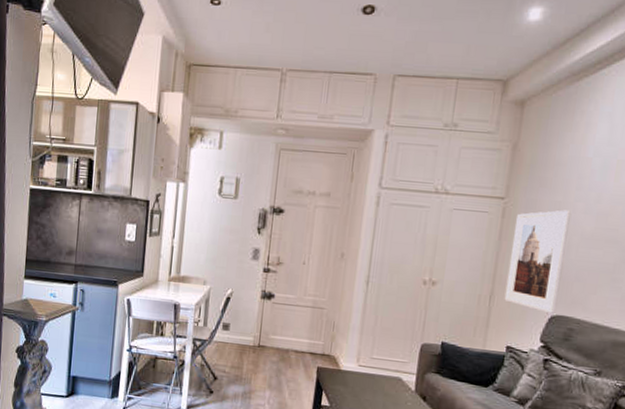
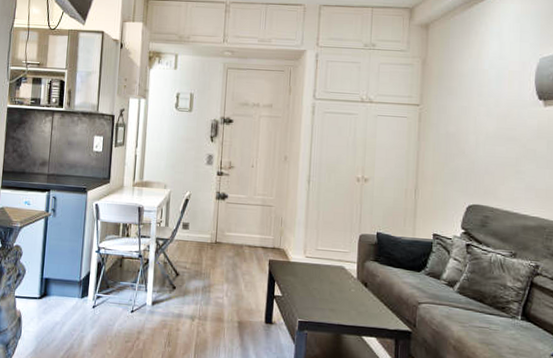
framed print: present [504,210,571,313] -> none [427,113,475,203]

